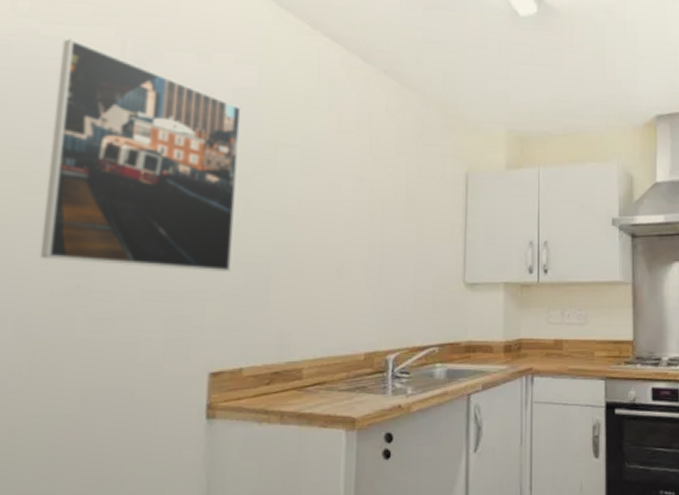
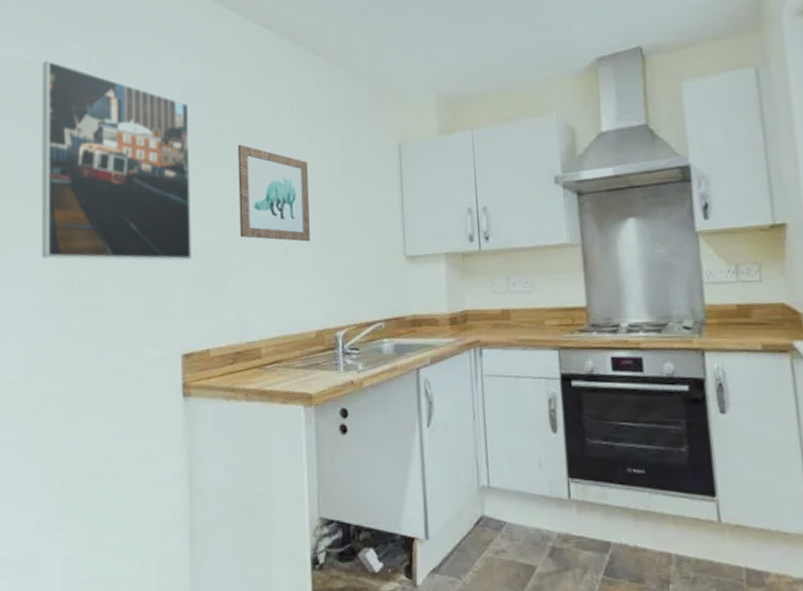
wall art: none [288,155,370,262] -> present [237,144,310,242]

